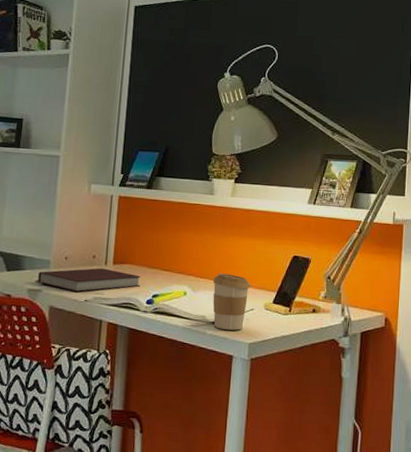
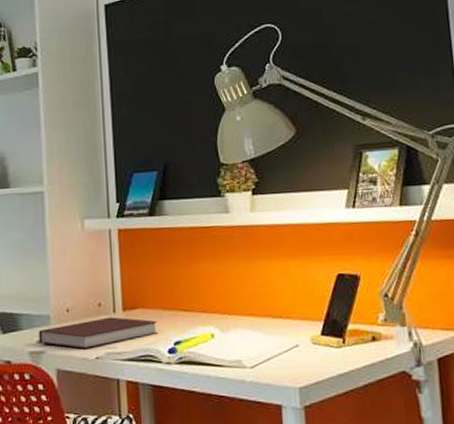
coffee cup: present [213,273,251,330] -> none [244,305,291,374]

